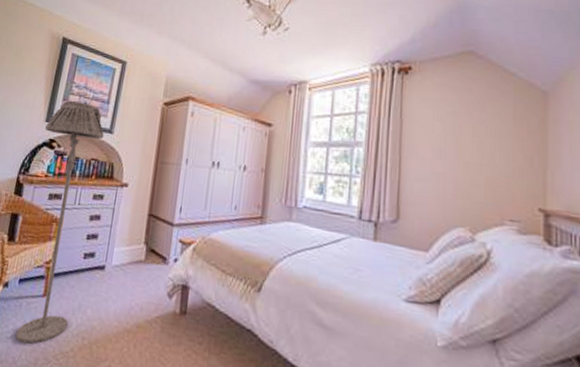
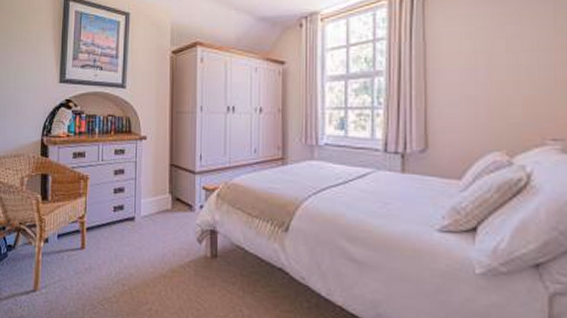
floor lamp: present [15,101,104,344] -> none [60,59,117,292]

